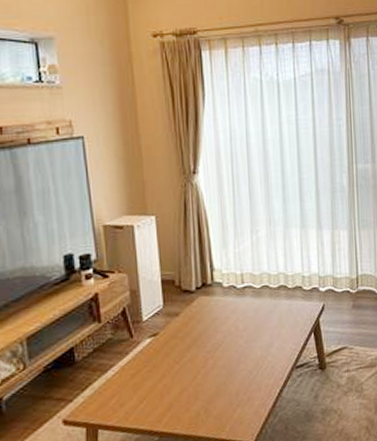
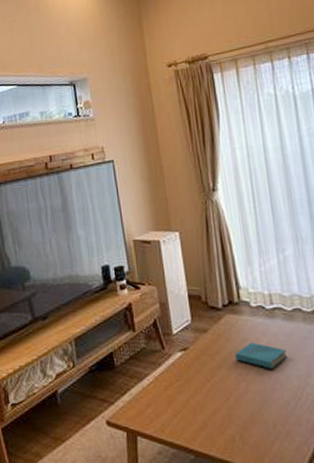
book: none [205,320,254,344] -> present [235,342,288,369]

